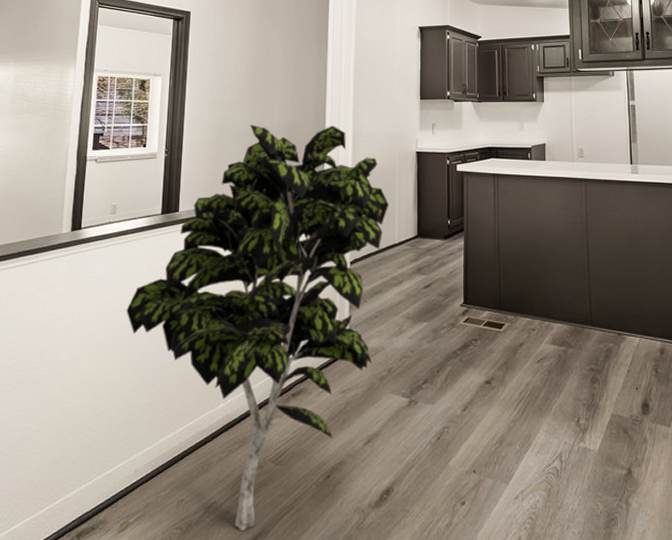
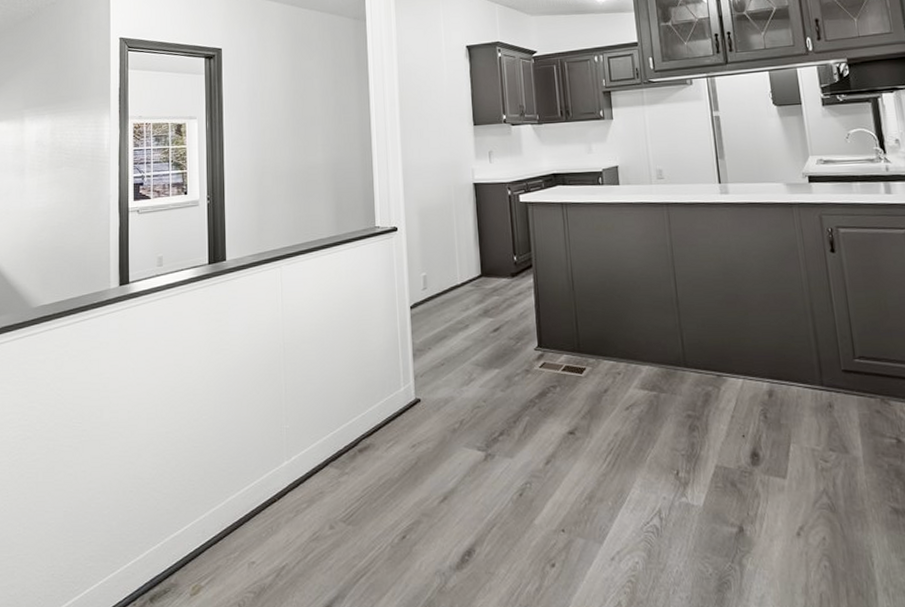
indoor plant: present [126,124,389,532] -> none [181,160,448,595]

